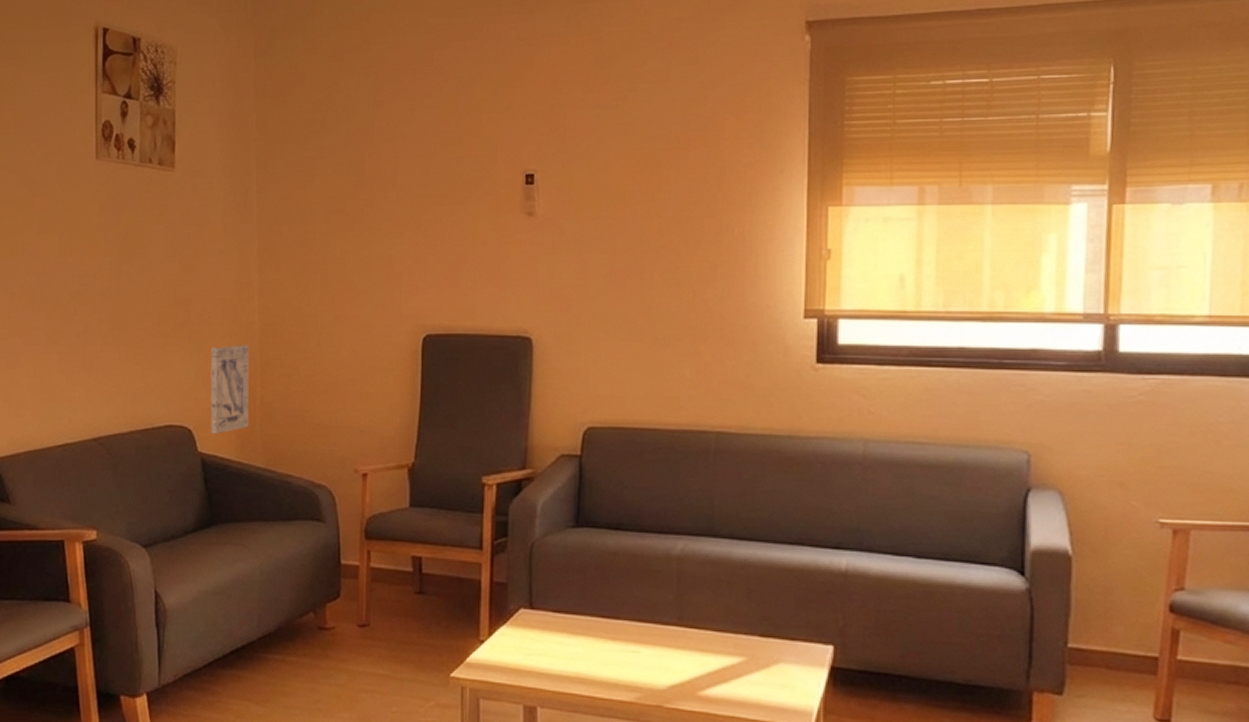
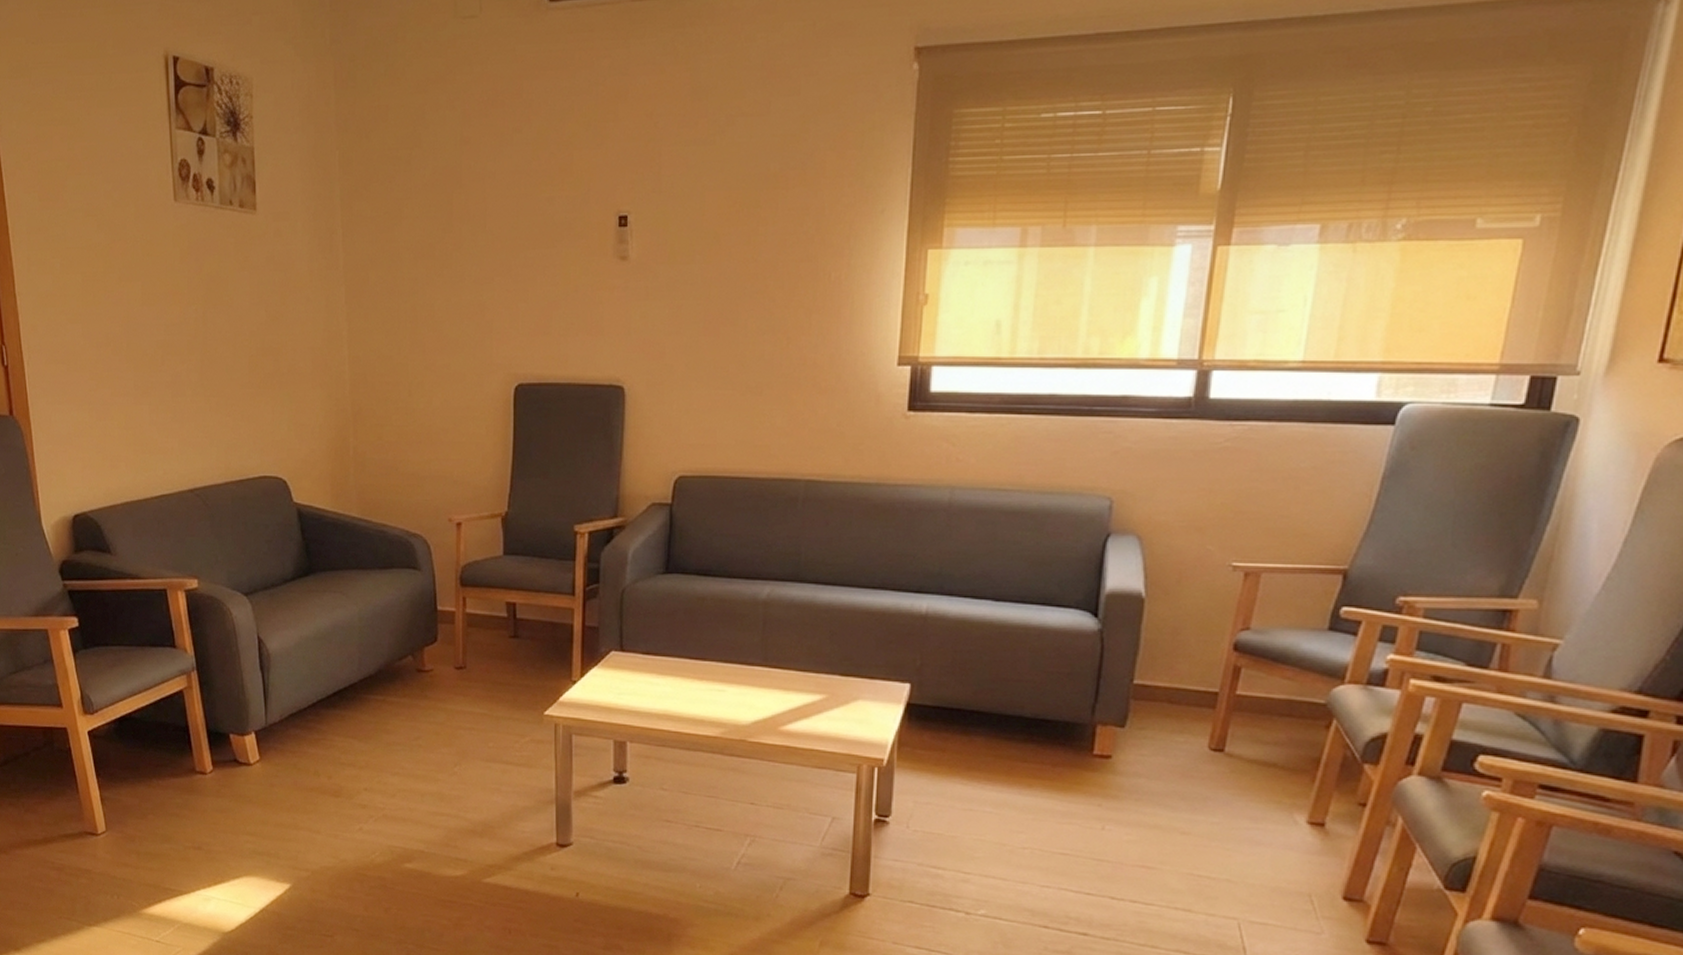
wall art: present [210,345,250,434] -> none [302,395,344,485]

